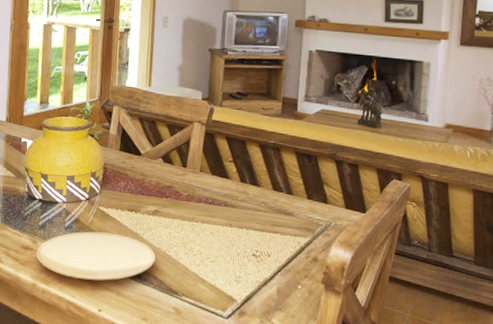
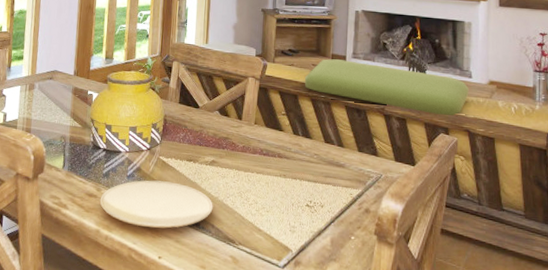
cushion: none [253,102,425,161] -> present [304,59,469,116]

